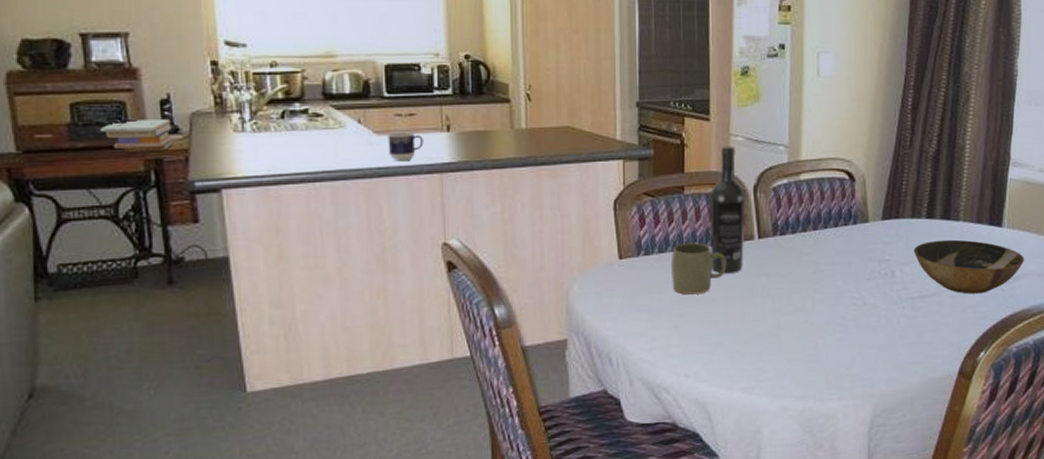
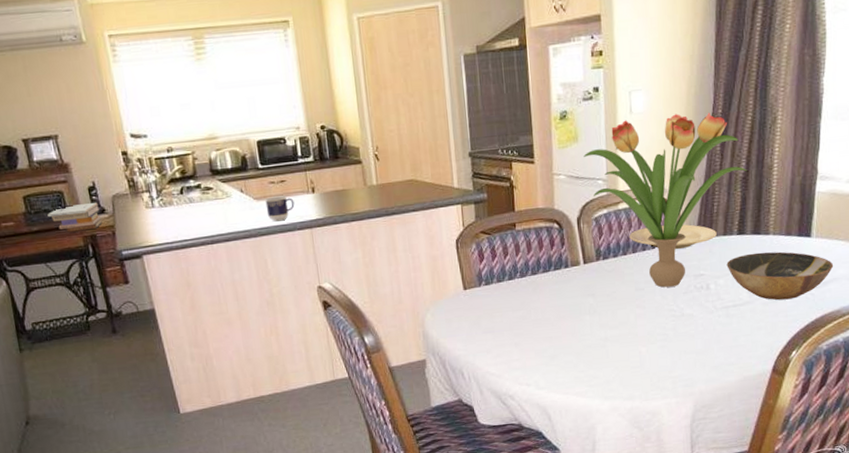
mug: present [671,242,727,295] -> none [508,271,557,317]
wine bottle: present [709,145,746,273] -> none [538,184,572,296]
flower arrangement: none [765,81,938,272] -> present [583,112,747,288]
plate: none [810,201,905,229] -> present [629,224,718,249]

